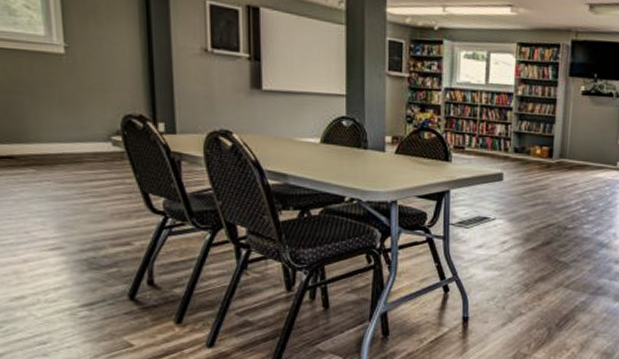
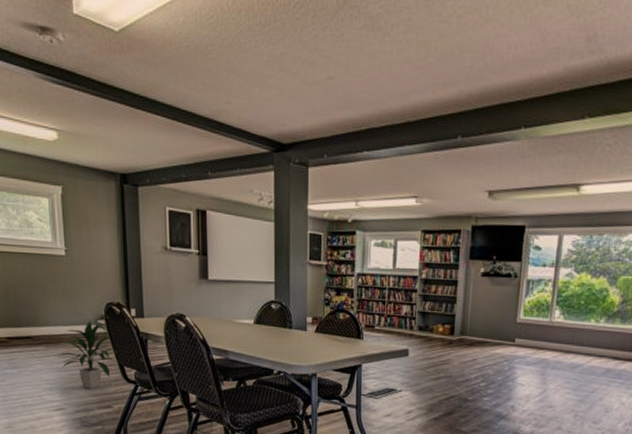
indoor plant: none [50,136,136,223] -> present [55,320,115,389]

